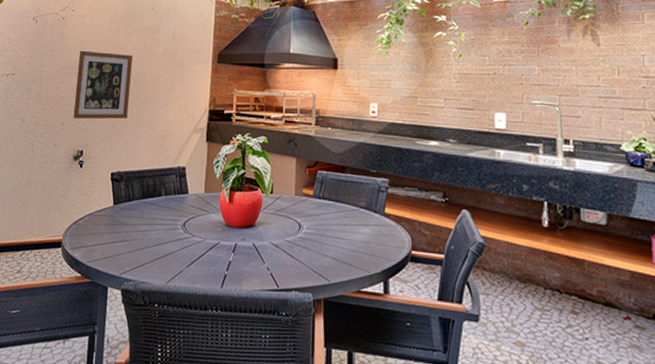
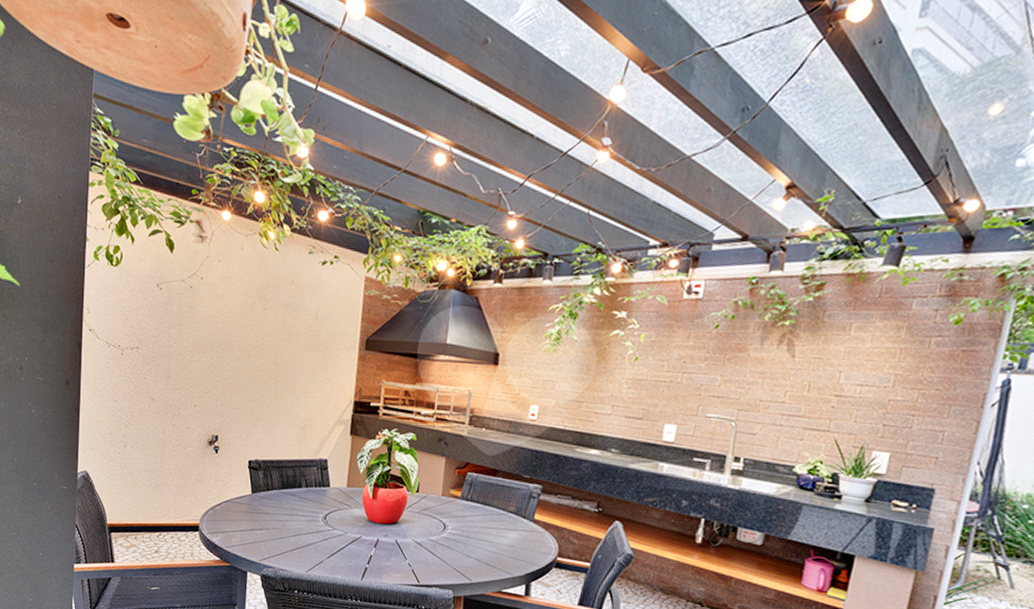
wall art: present [73,50,133,120] -> none [206,325,270,405]

